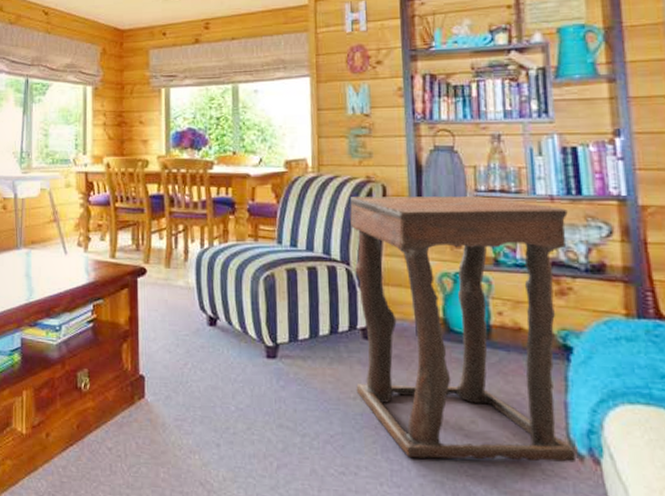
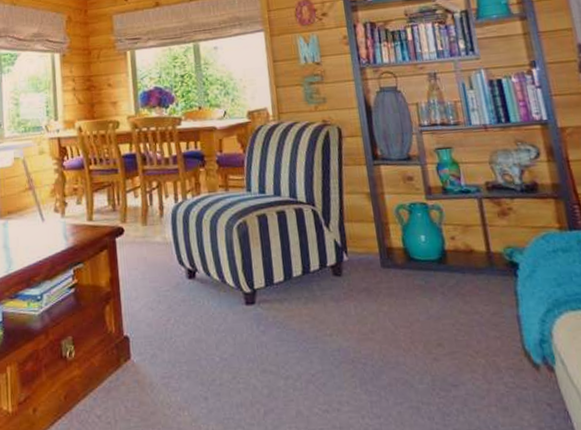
side table: present [350,196,575,463] -> none [310,130,533,387]

